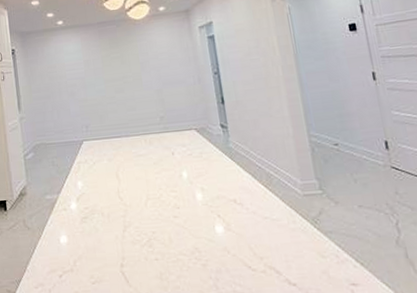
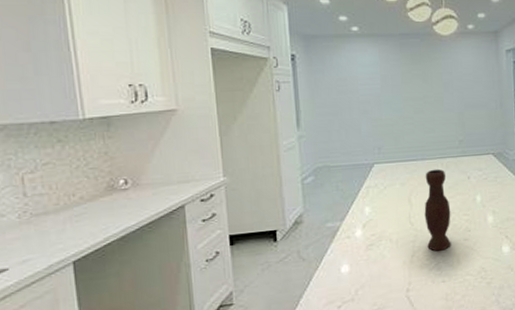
vase: none [130,145,161,228] -> present [424,169,451,251]

